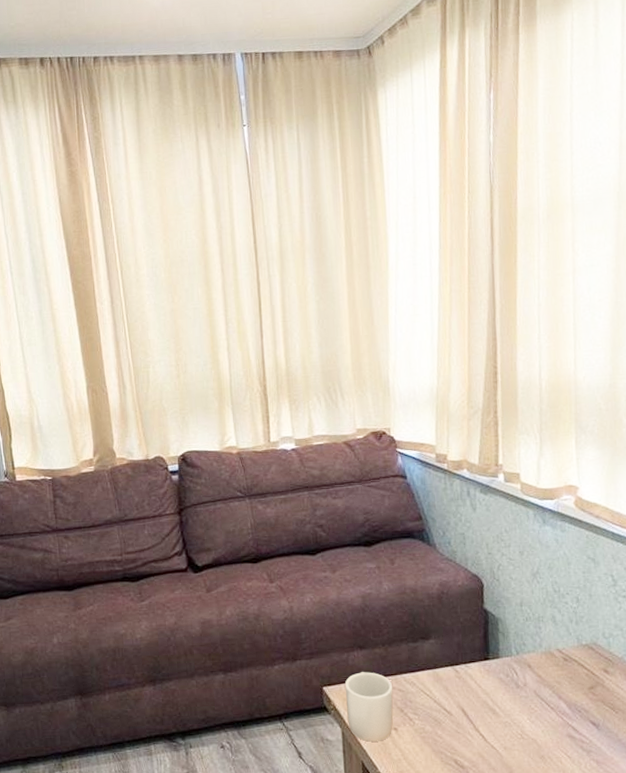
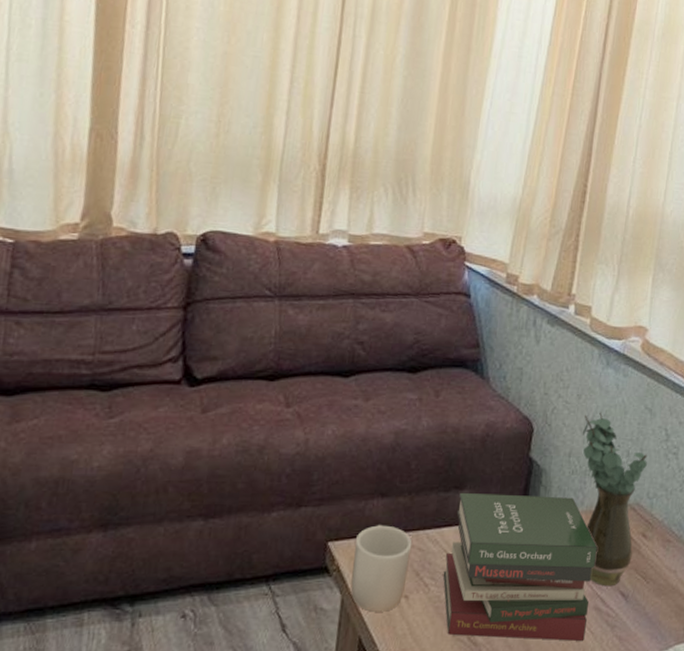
books: none [423,641,563,764] -> present [443,492,598,641]
vase: none [529,565,598,717] -> present [582,412,648,587]

